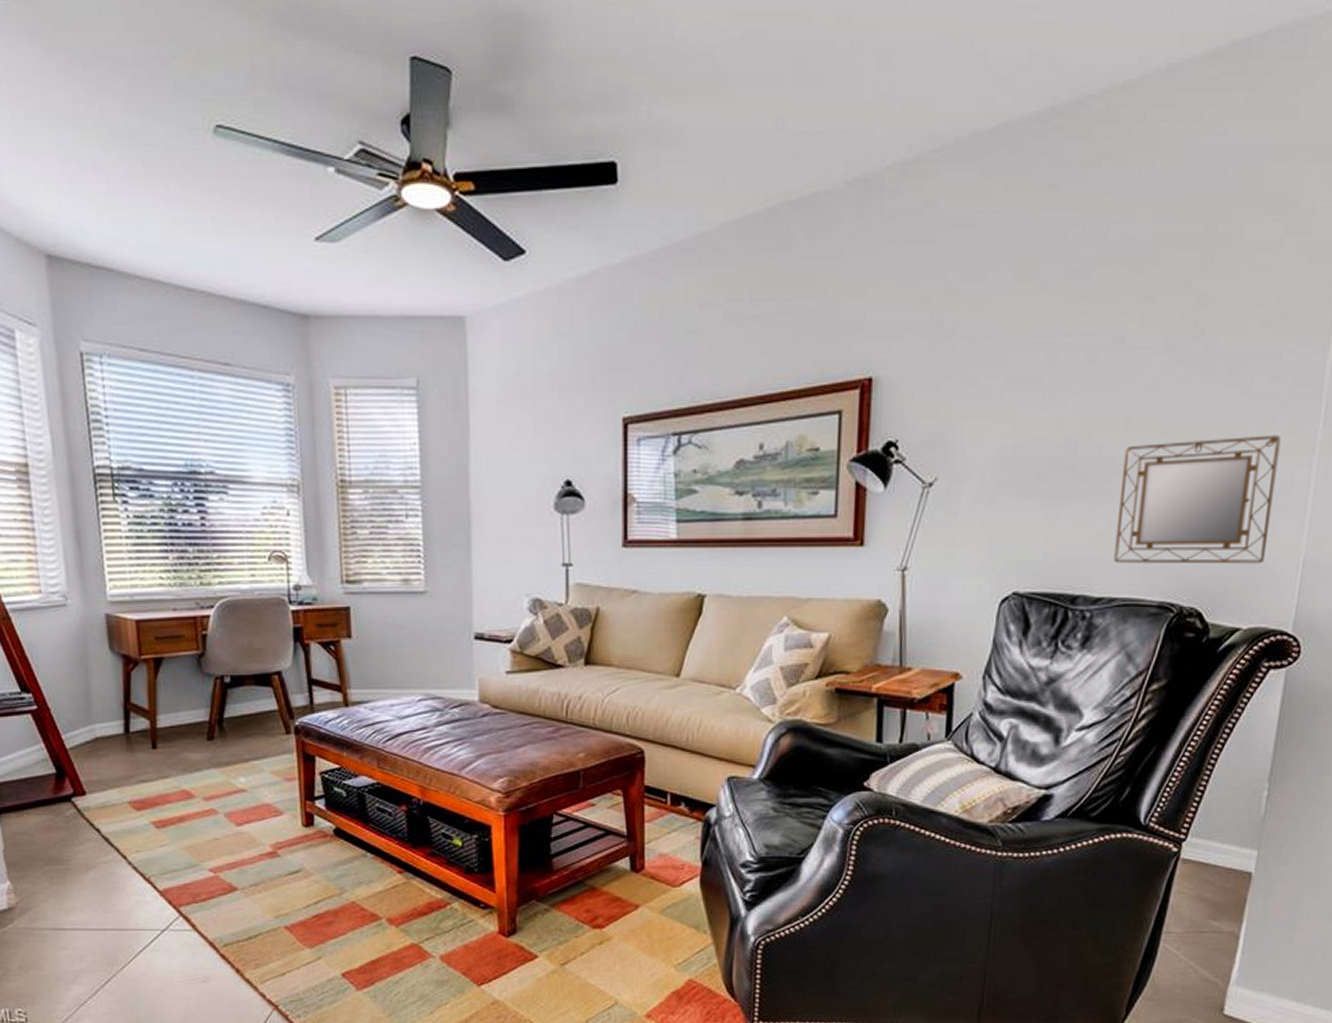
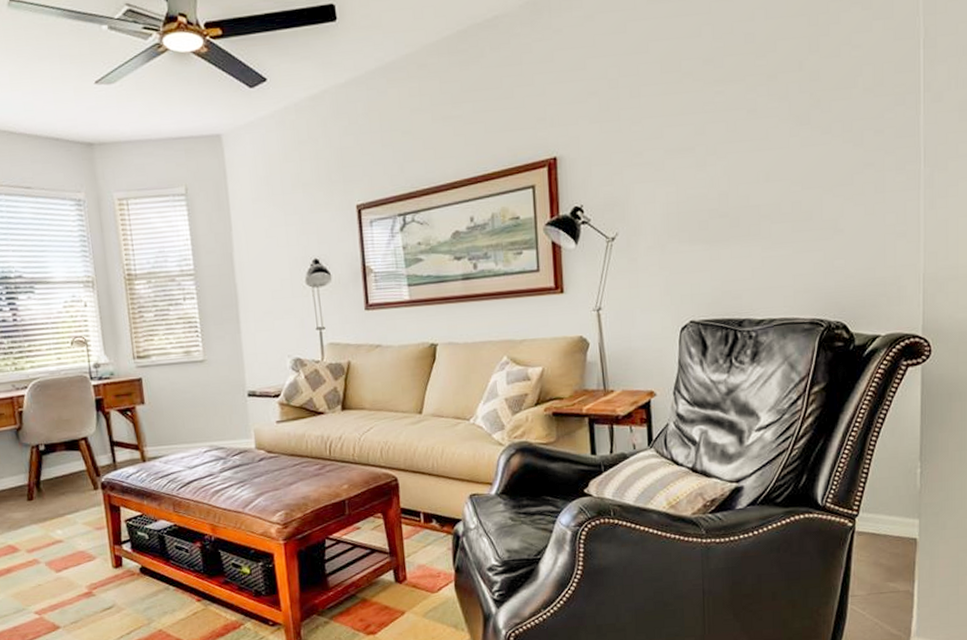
home mirror: present [1113,435,1281,564] -> none [768,177,892,291]

